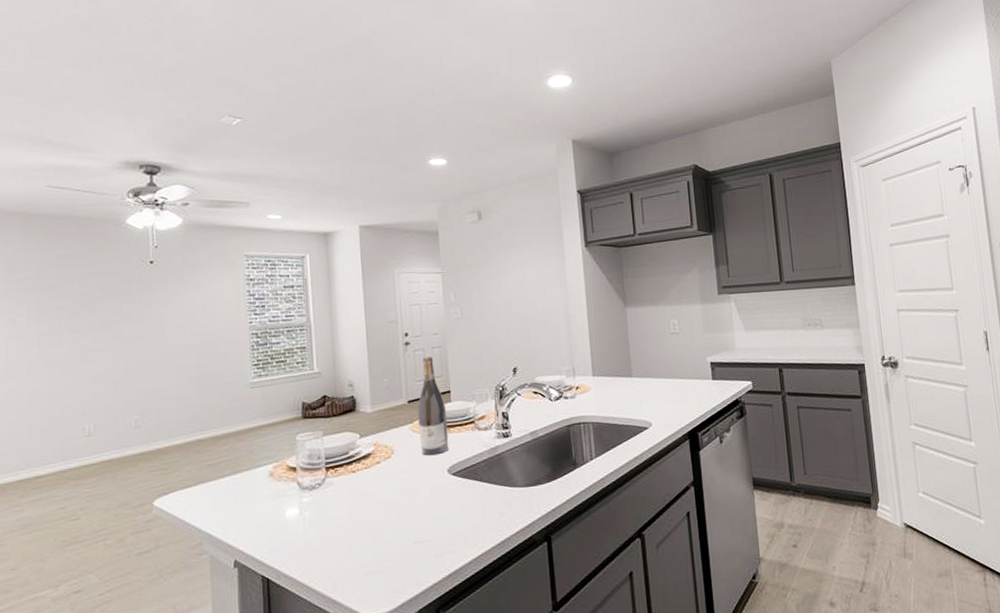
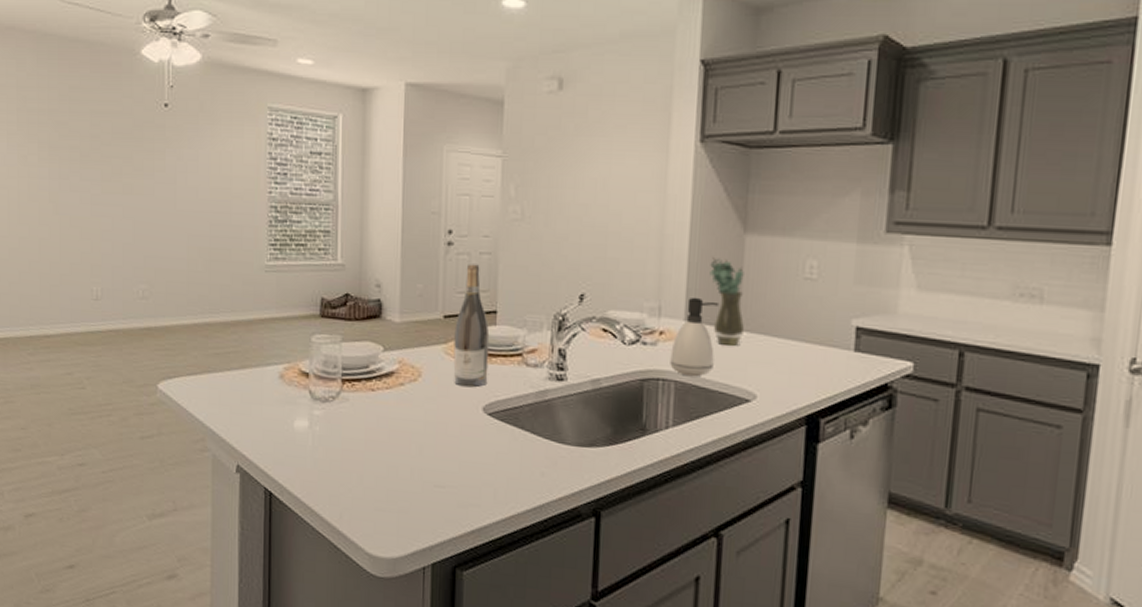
soap dispenser: none [586,357,618,418] -> present [670,297,720,377]
vase: none [605,326,636,390] -> present [709,256,745,346]

